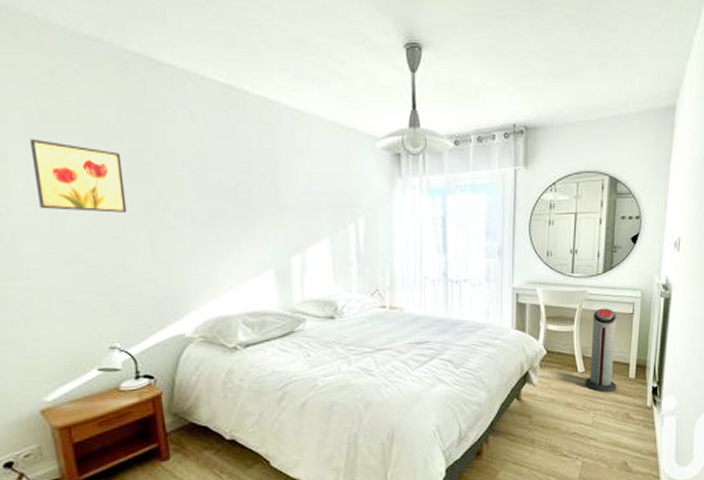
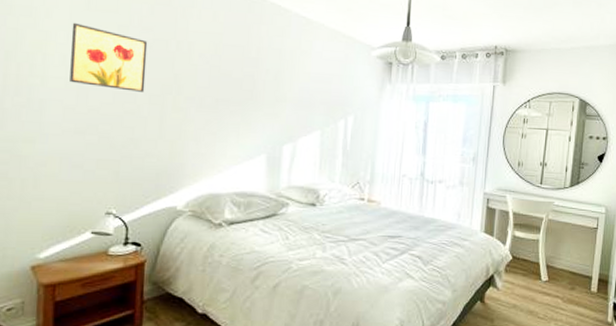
air purifier: present [585,308,617,392] -> none [547,220,581,303]

